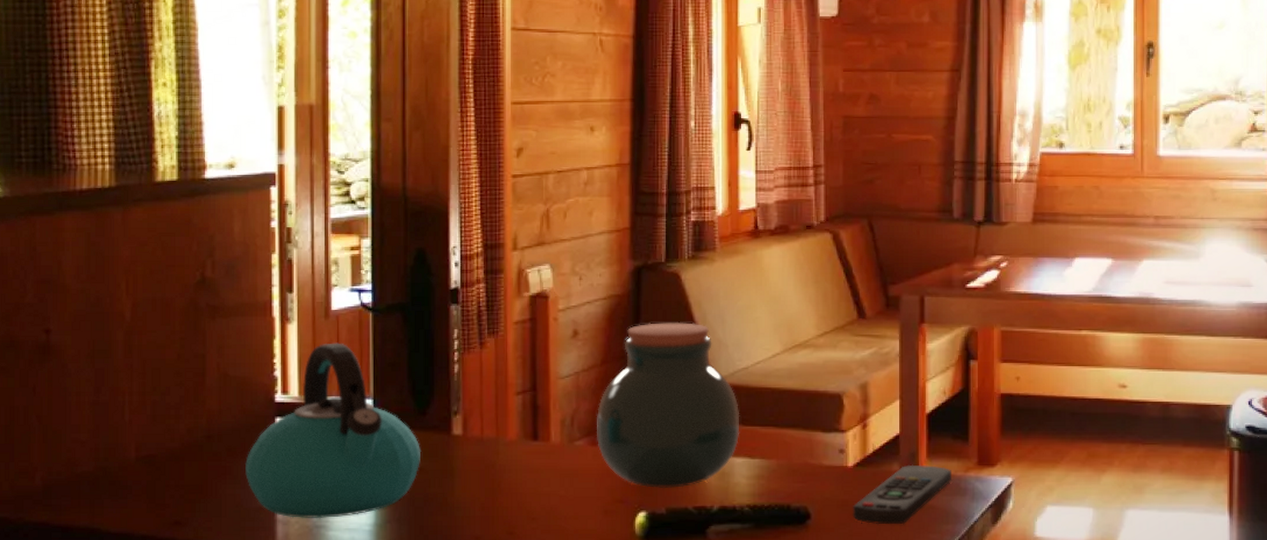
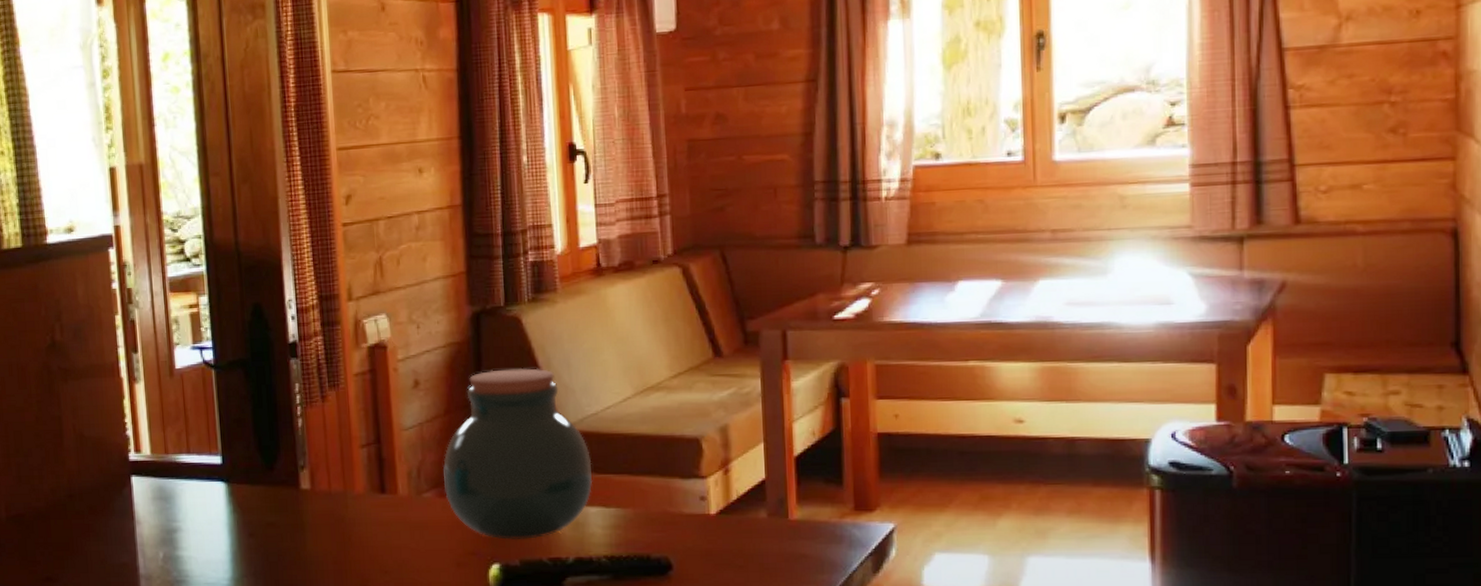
kettle: present [245,343,422,519] -> none [106,400,272,574]
remote control: present [852,464,951,525] -> none [717,511,825,575]

